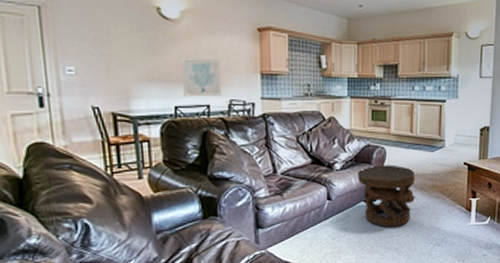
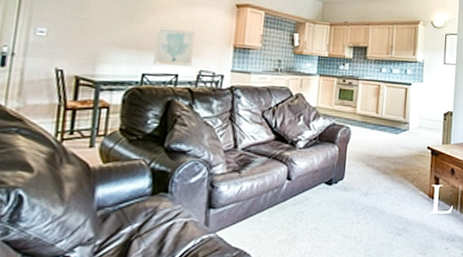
side table: present [357,165,416,227] -> none [319,145,379,213]

